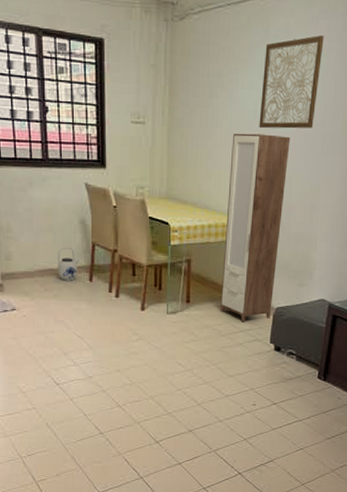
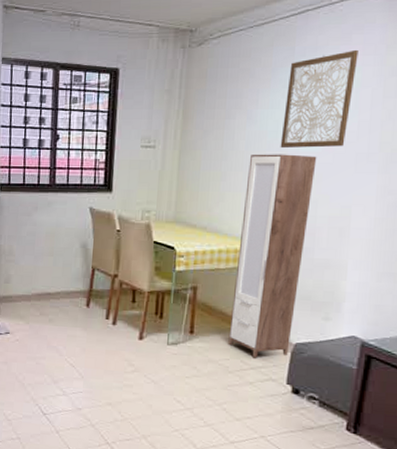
teapot: present [57,247,80,281] -> none [54,271,78,306]

